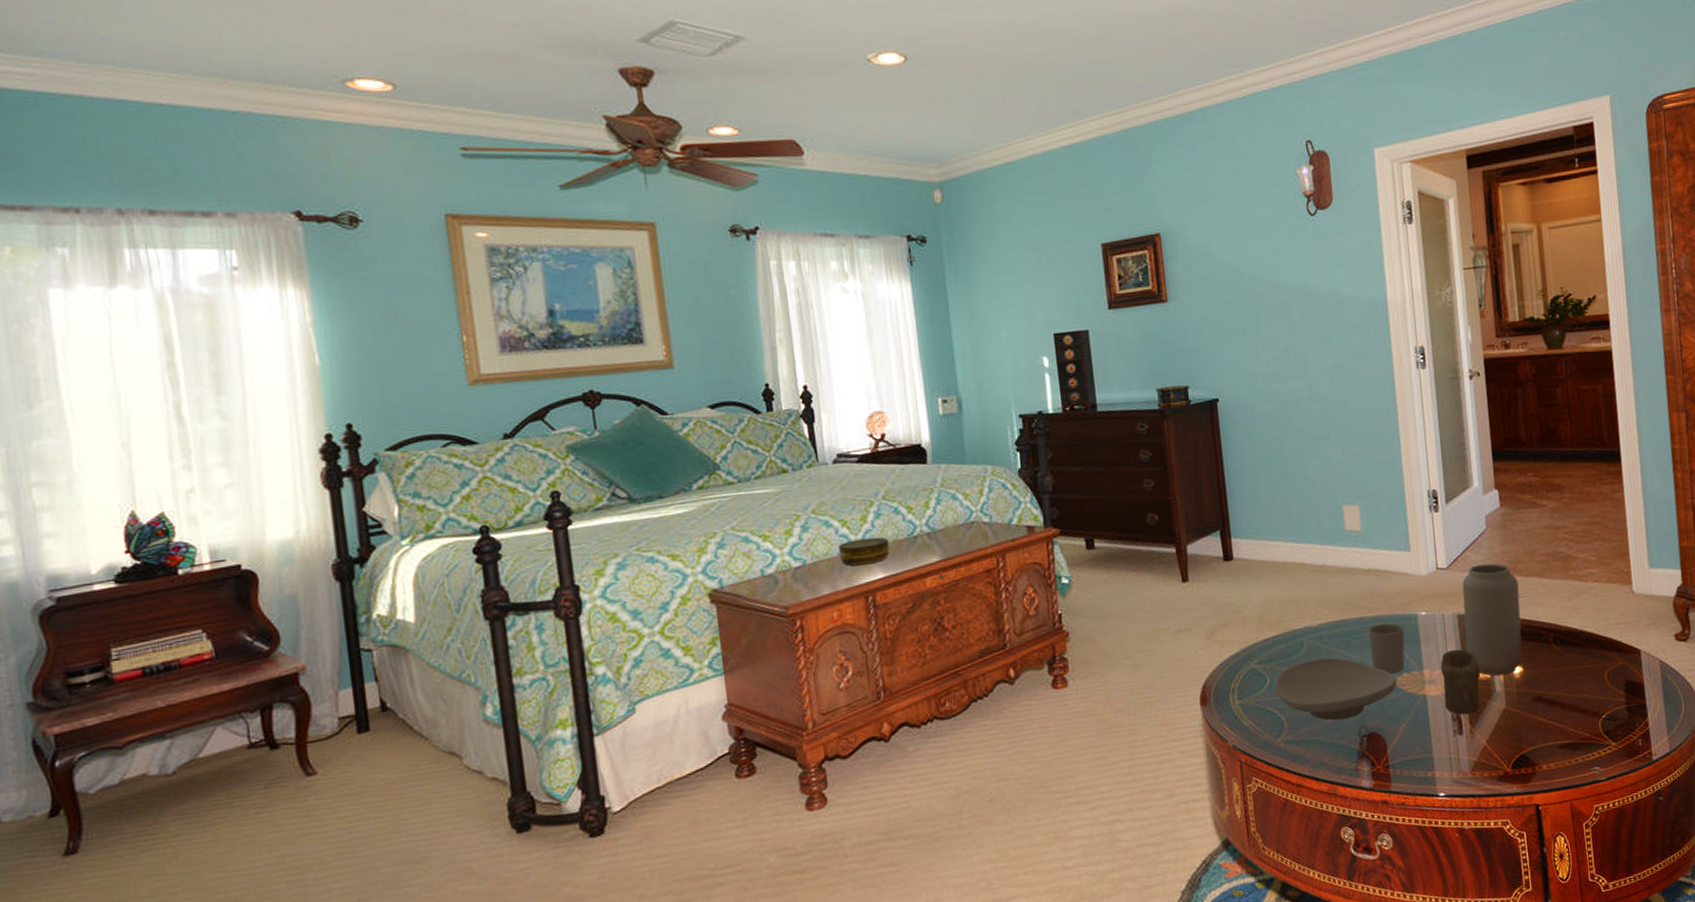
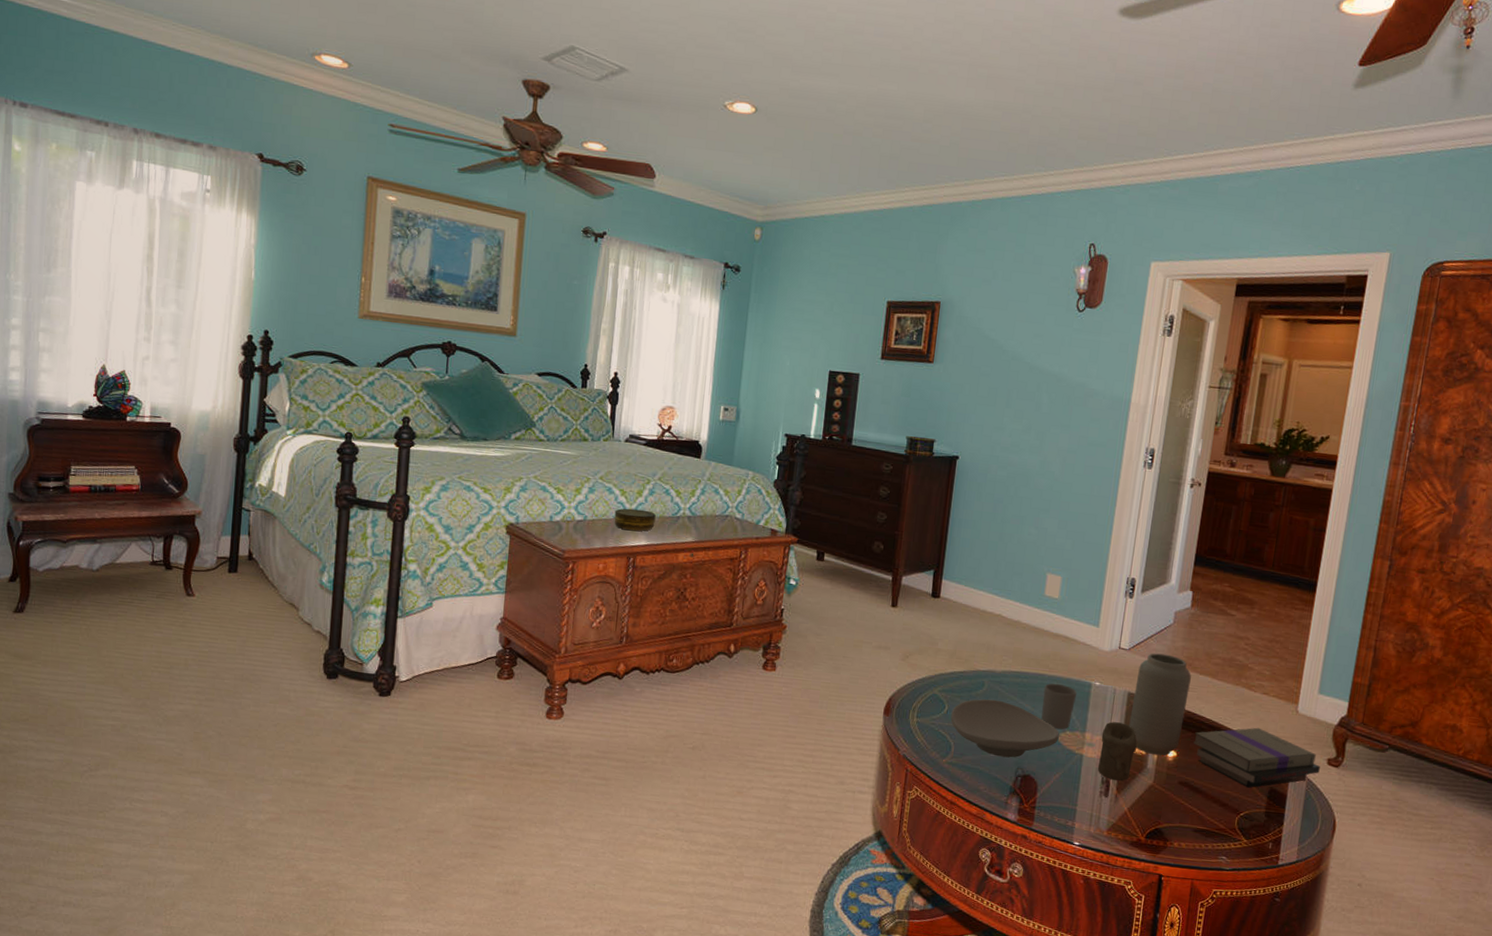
books: none [1536,619,1670,686] -> present [1194,727,1320,788]

